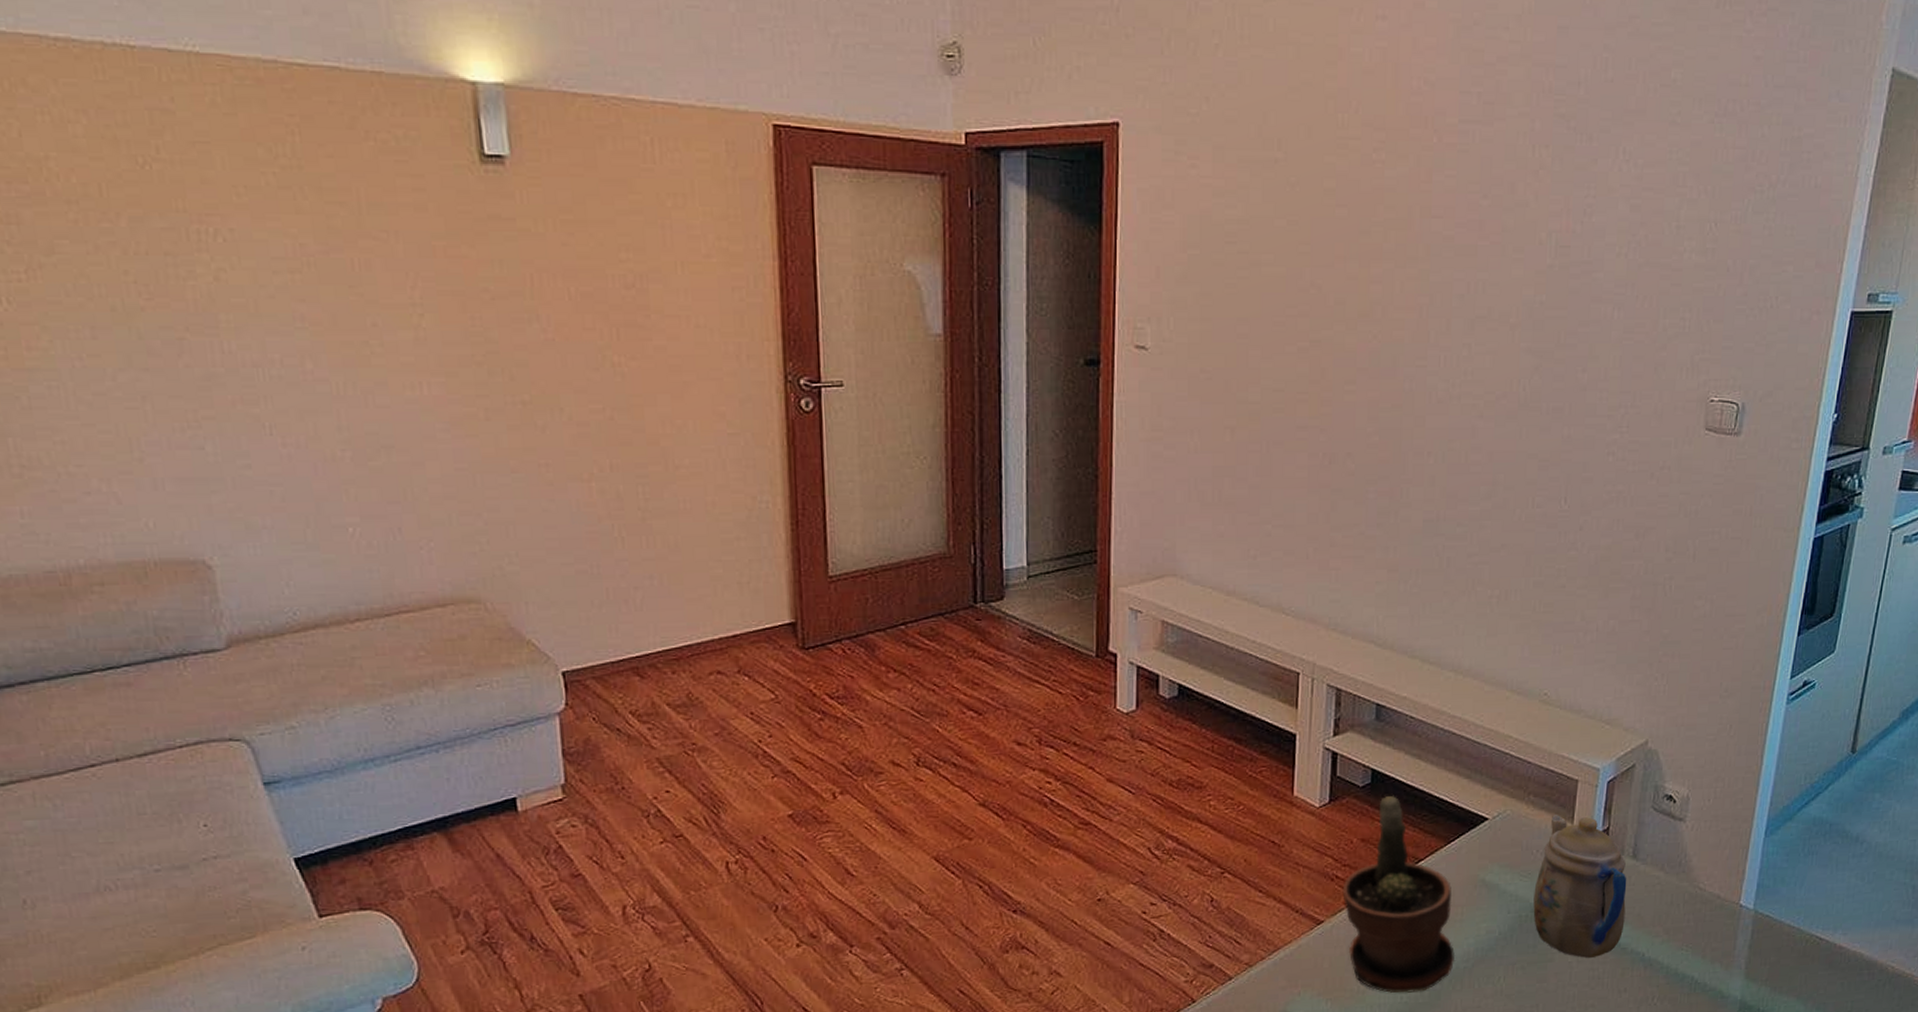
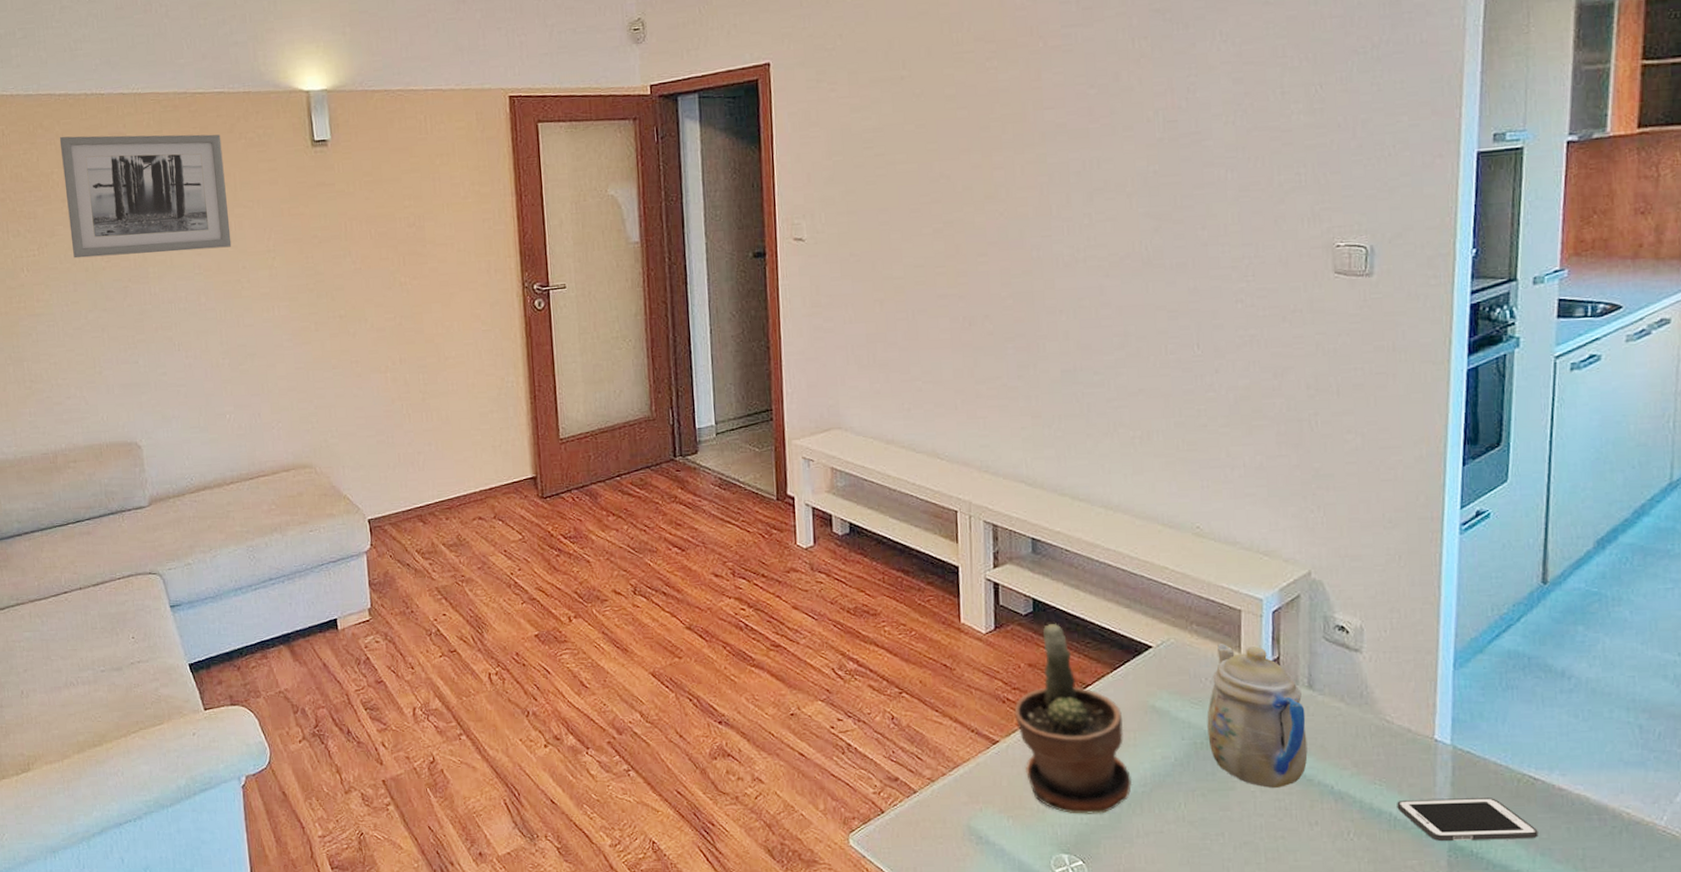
wall art: none [57,103,355,294] -> present [59,134,232,259]
cell phone: none [1699,958,1817,1001] -> present [1397,798,1539,842]

